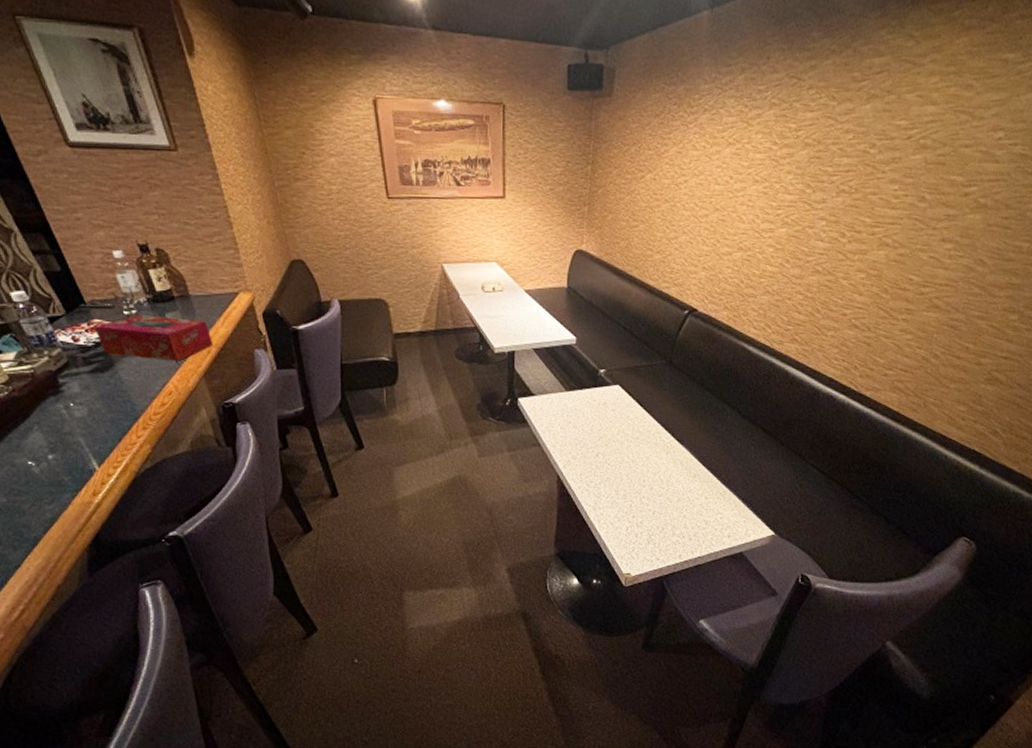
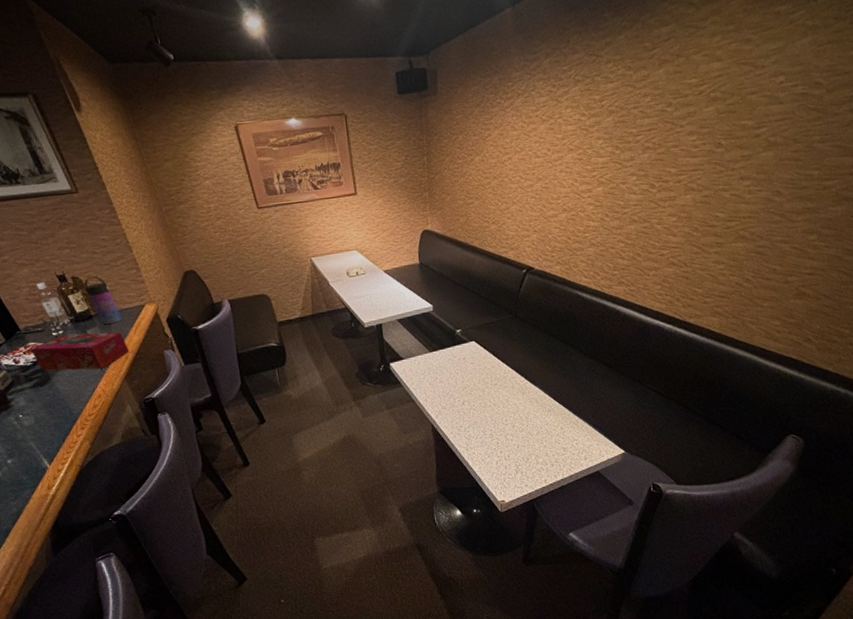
water bottle: none [169,251,210,311] -> present [84,276,123,325]

